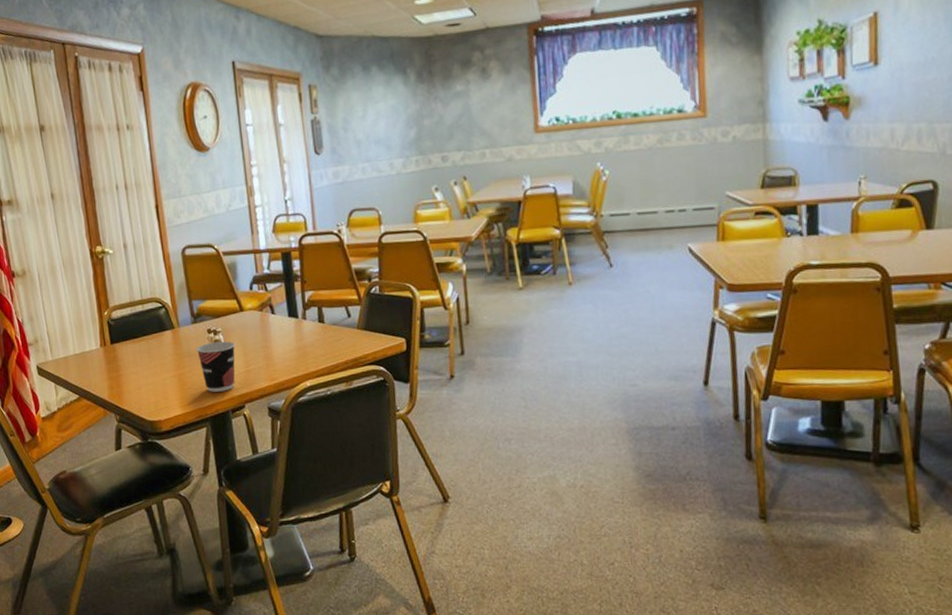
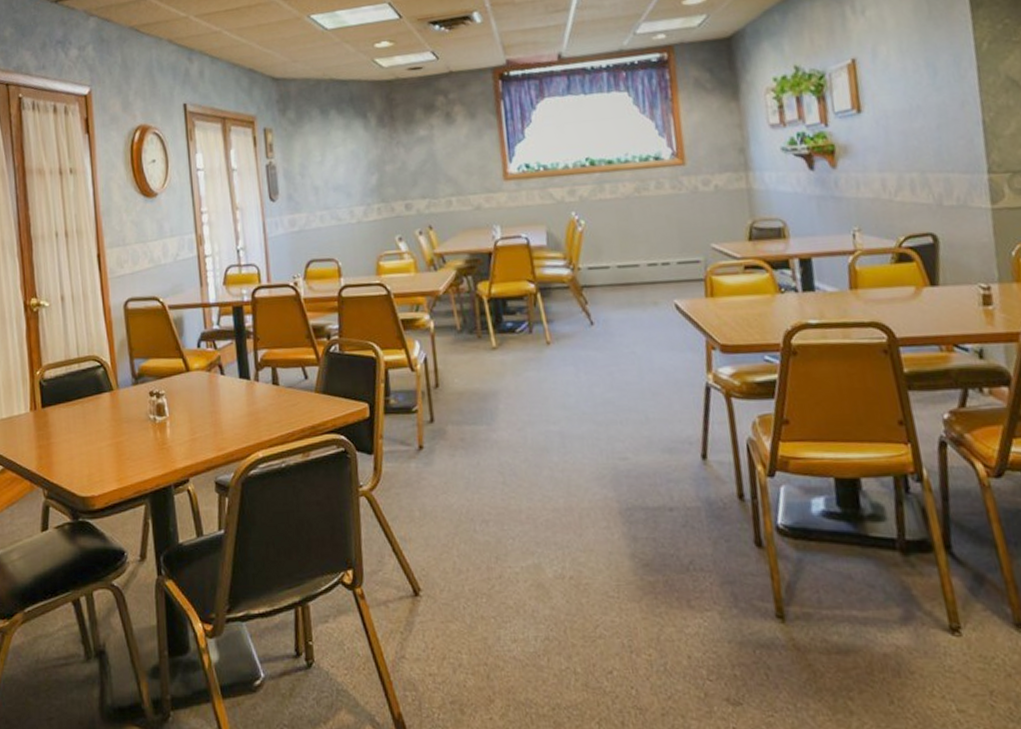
cup: present [196,341,236,392] -> none [136,405,180,464]

